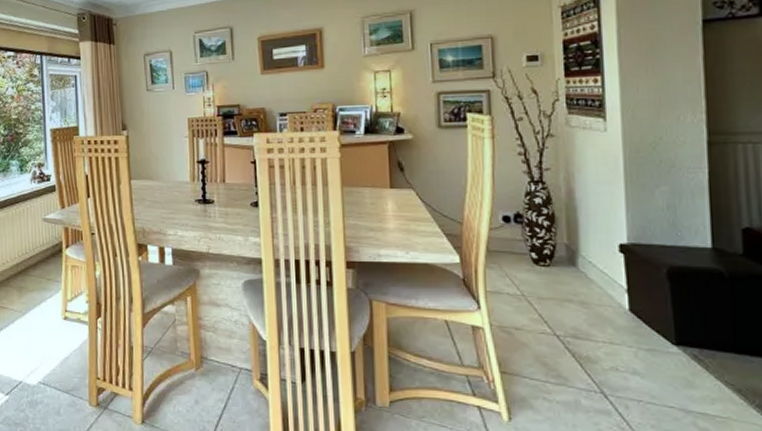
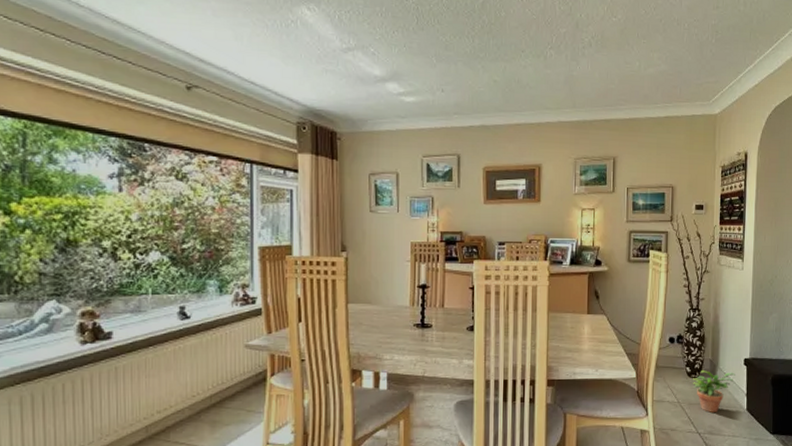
potted plant: none [542,256,607,311] -> present [693,369,735,413]

